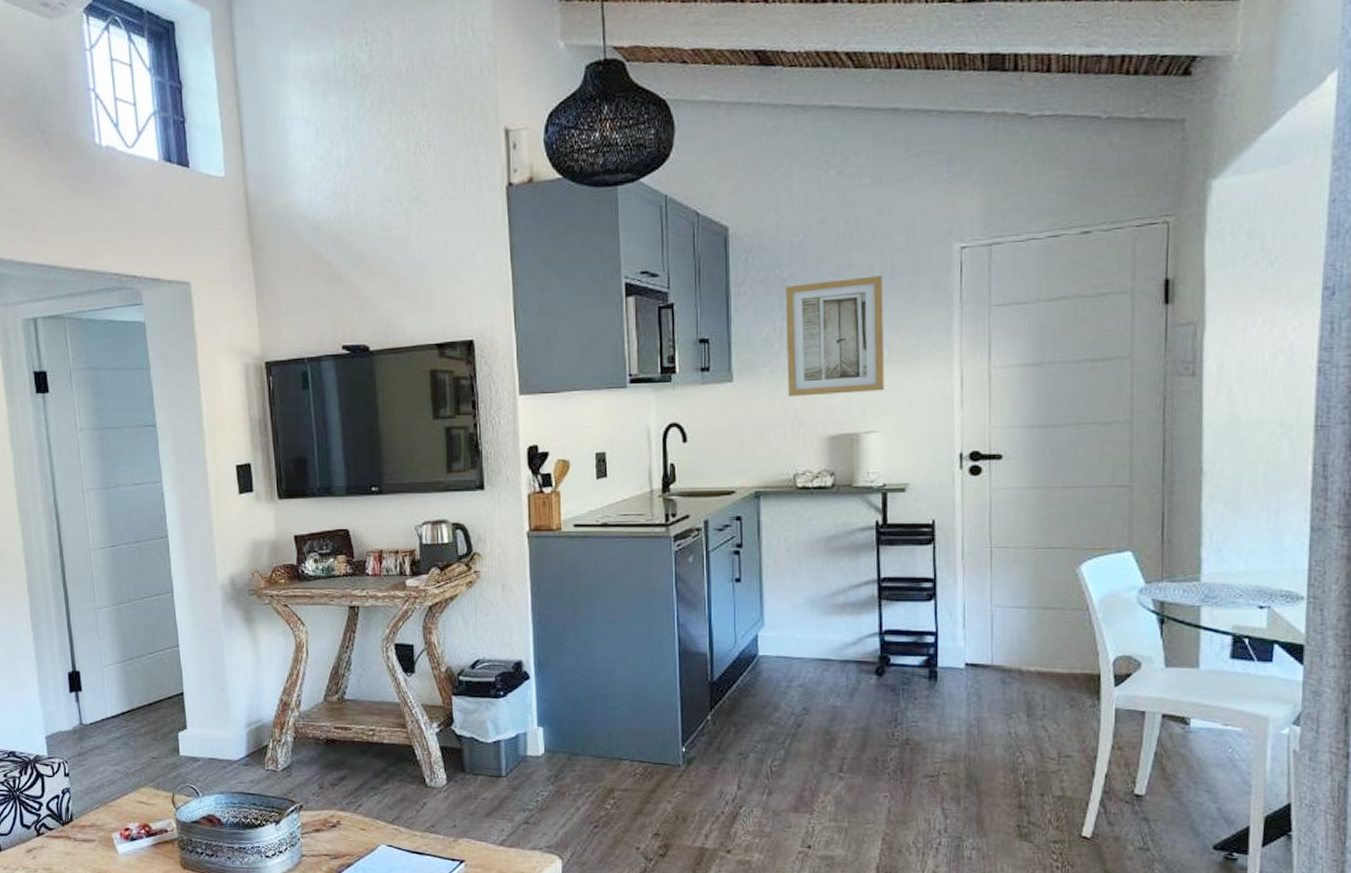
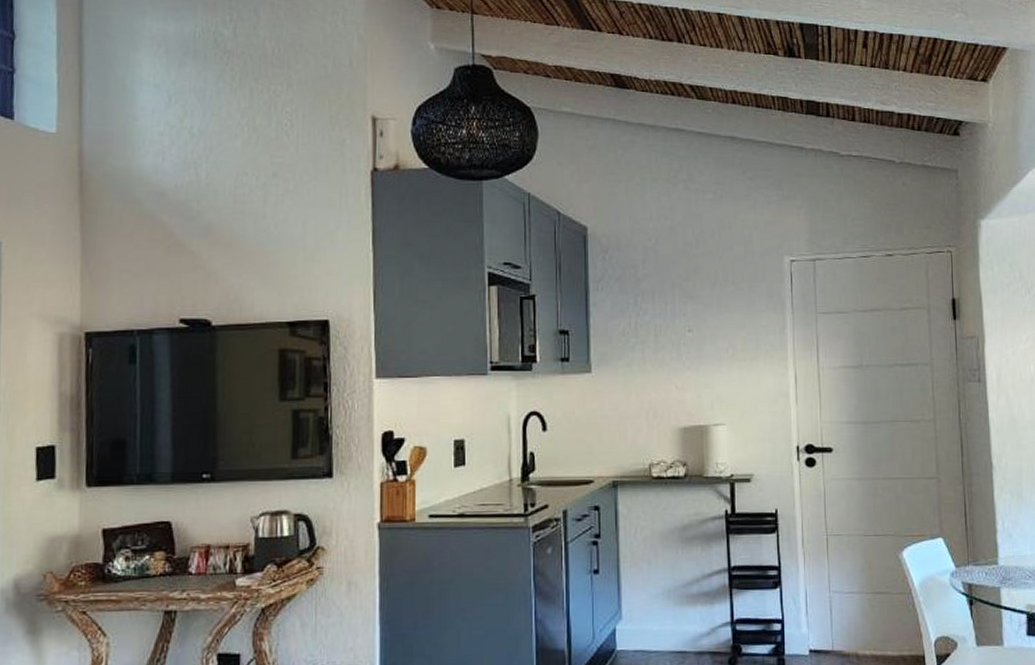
wall art: present [785,276,885,397] -> none [640,281,730,389]

